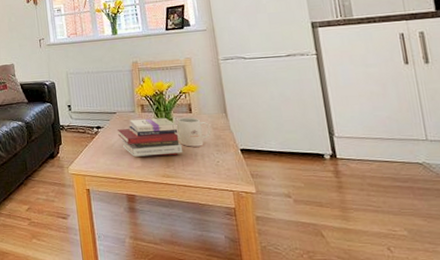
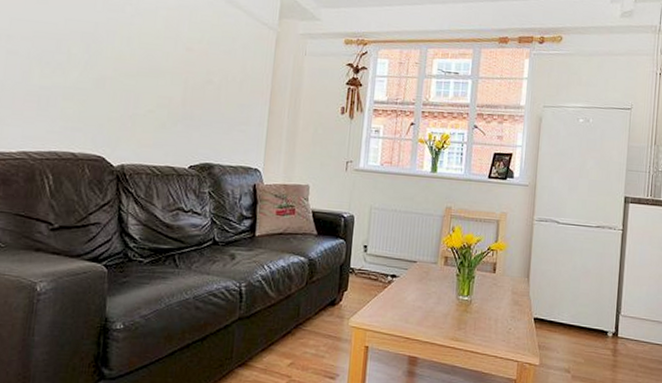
books: present [118,117,183,157] -> none [414,271,479,318]
mug: present [177,117,212,147] -> none [476,276,511,311]

